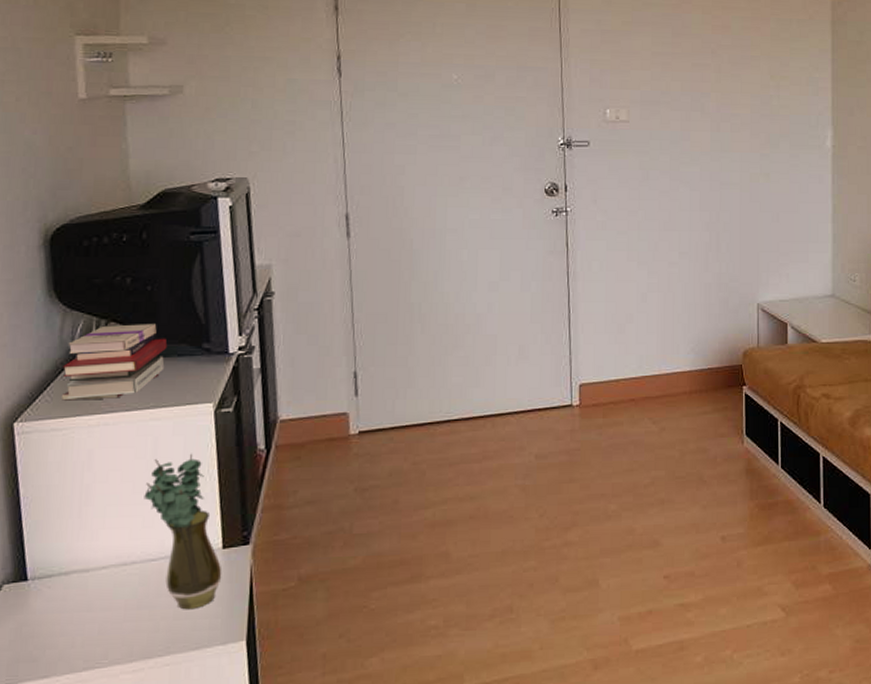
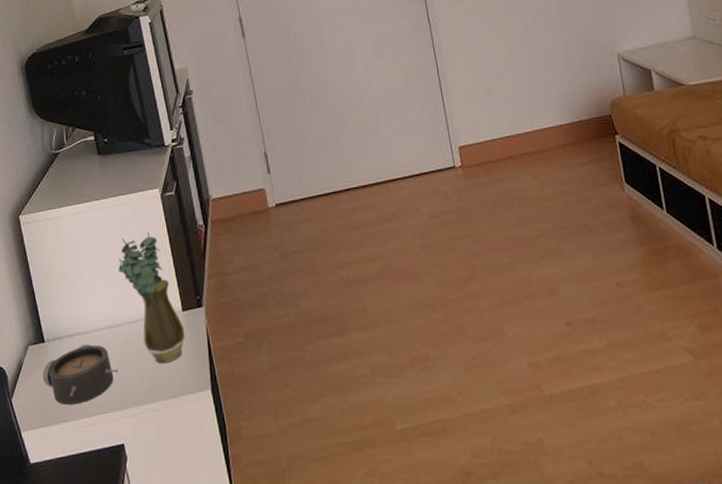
alarm clock: none [18,584,127,658] -> present [42,344,119,405]
books: present [61,324,168,401] -> none [47,127,119,195]

